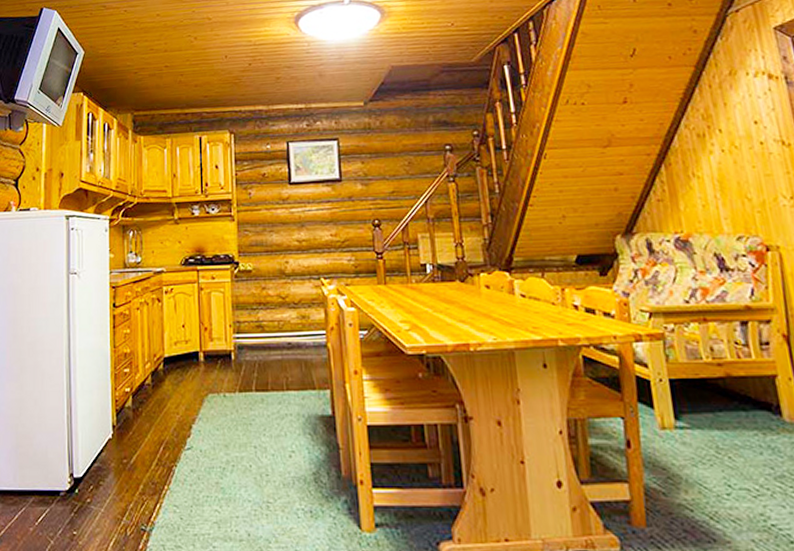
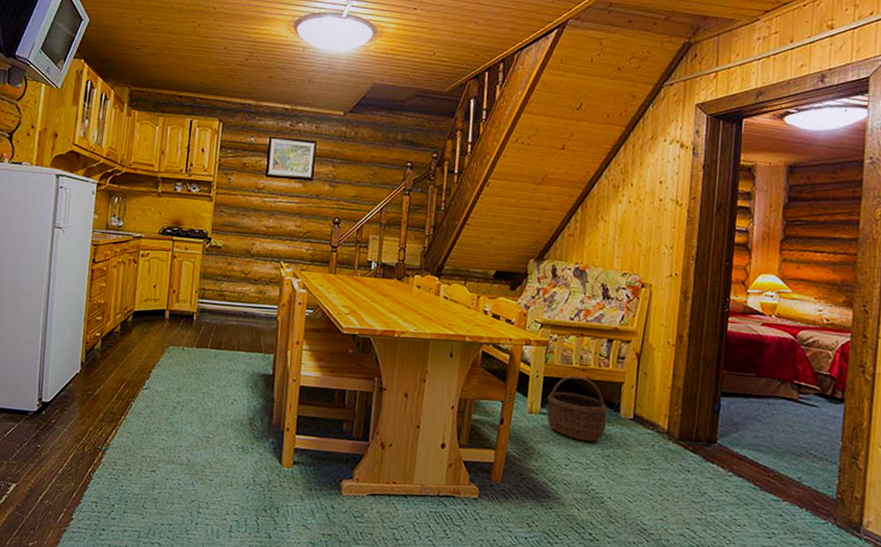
wicker basket: none [680,374,770,460] -> present [546,375,607,442]

